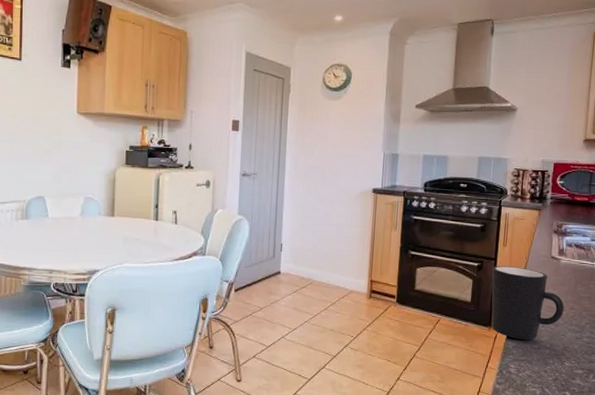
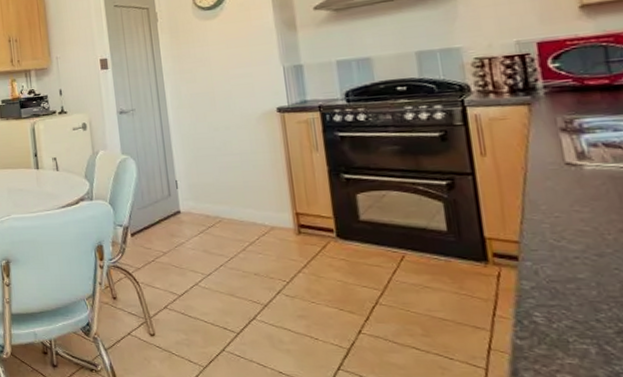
mug: present [491,266,564,340] -> none [471,181,609,278]

